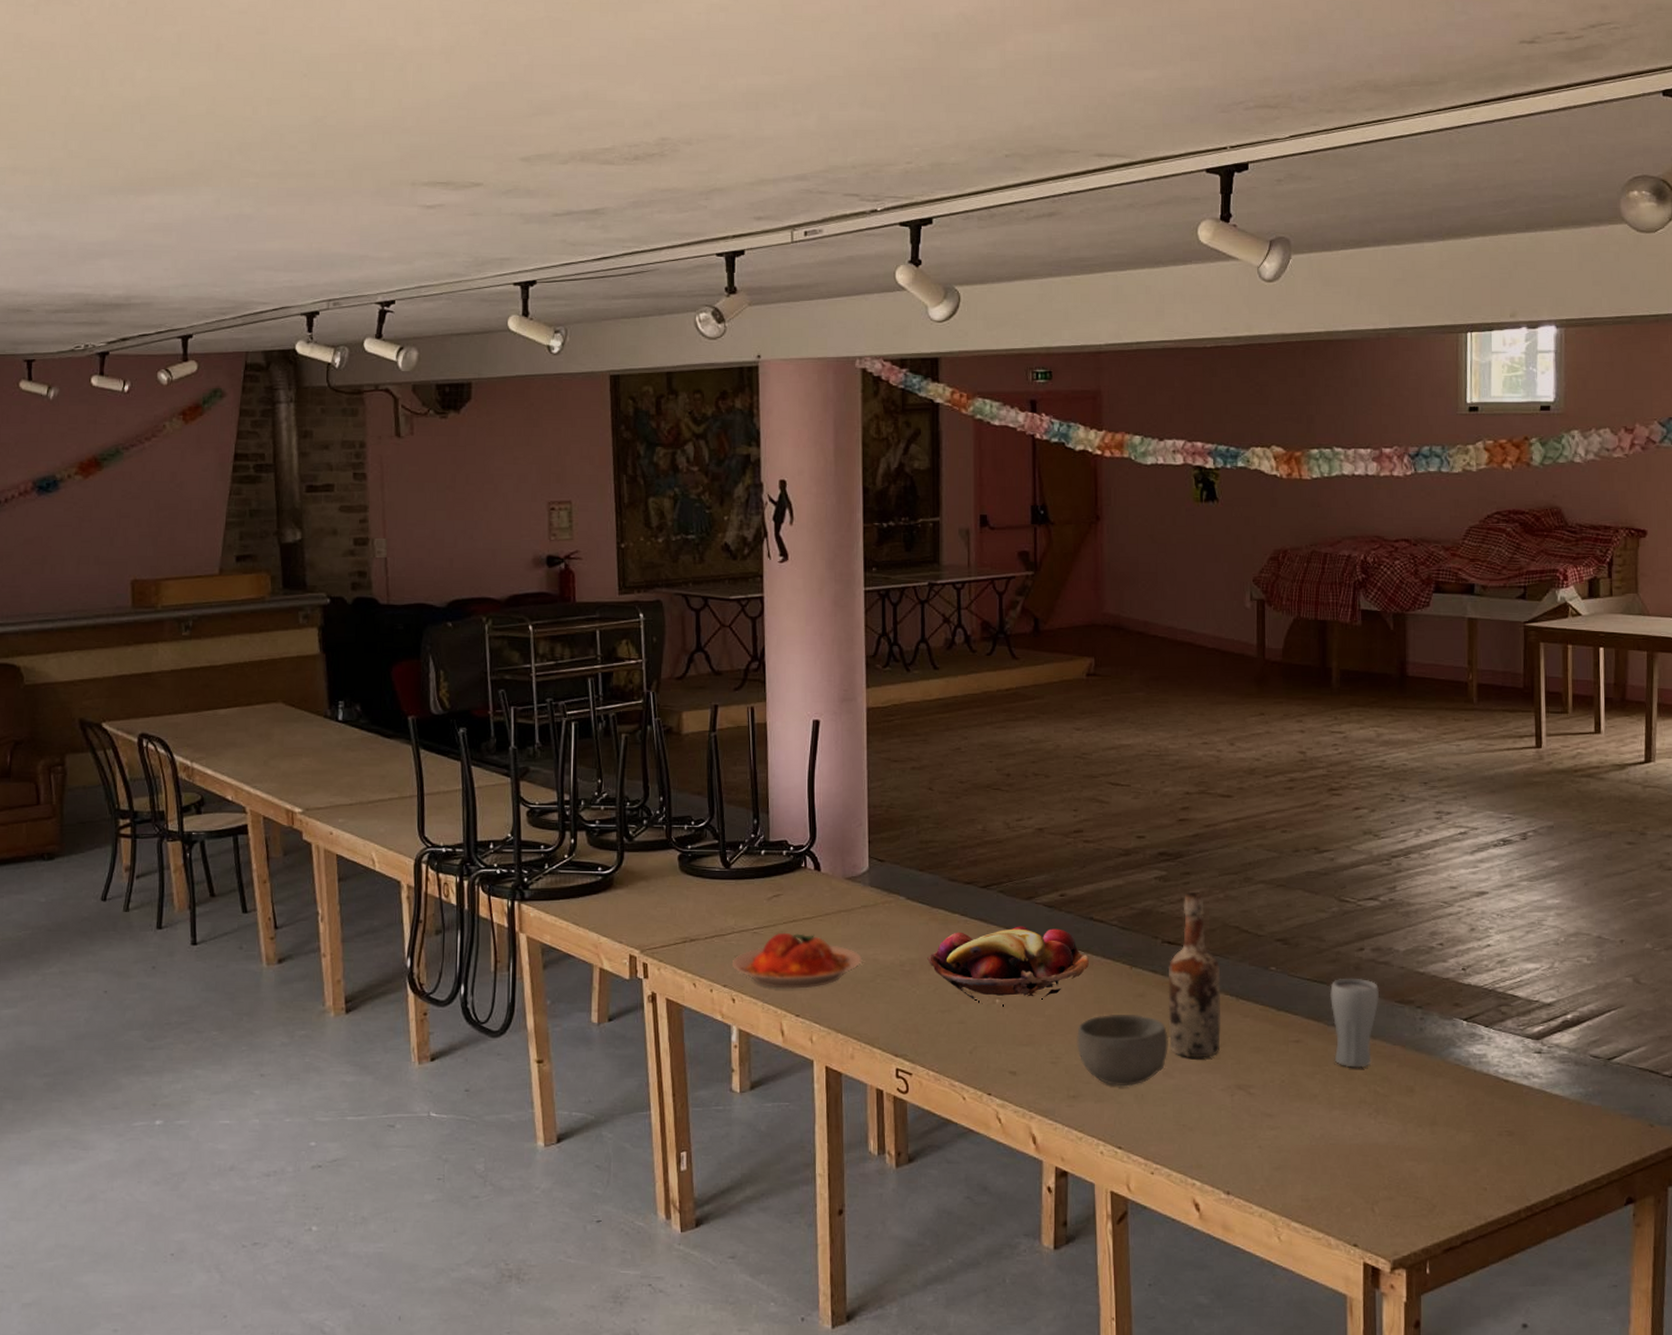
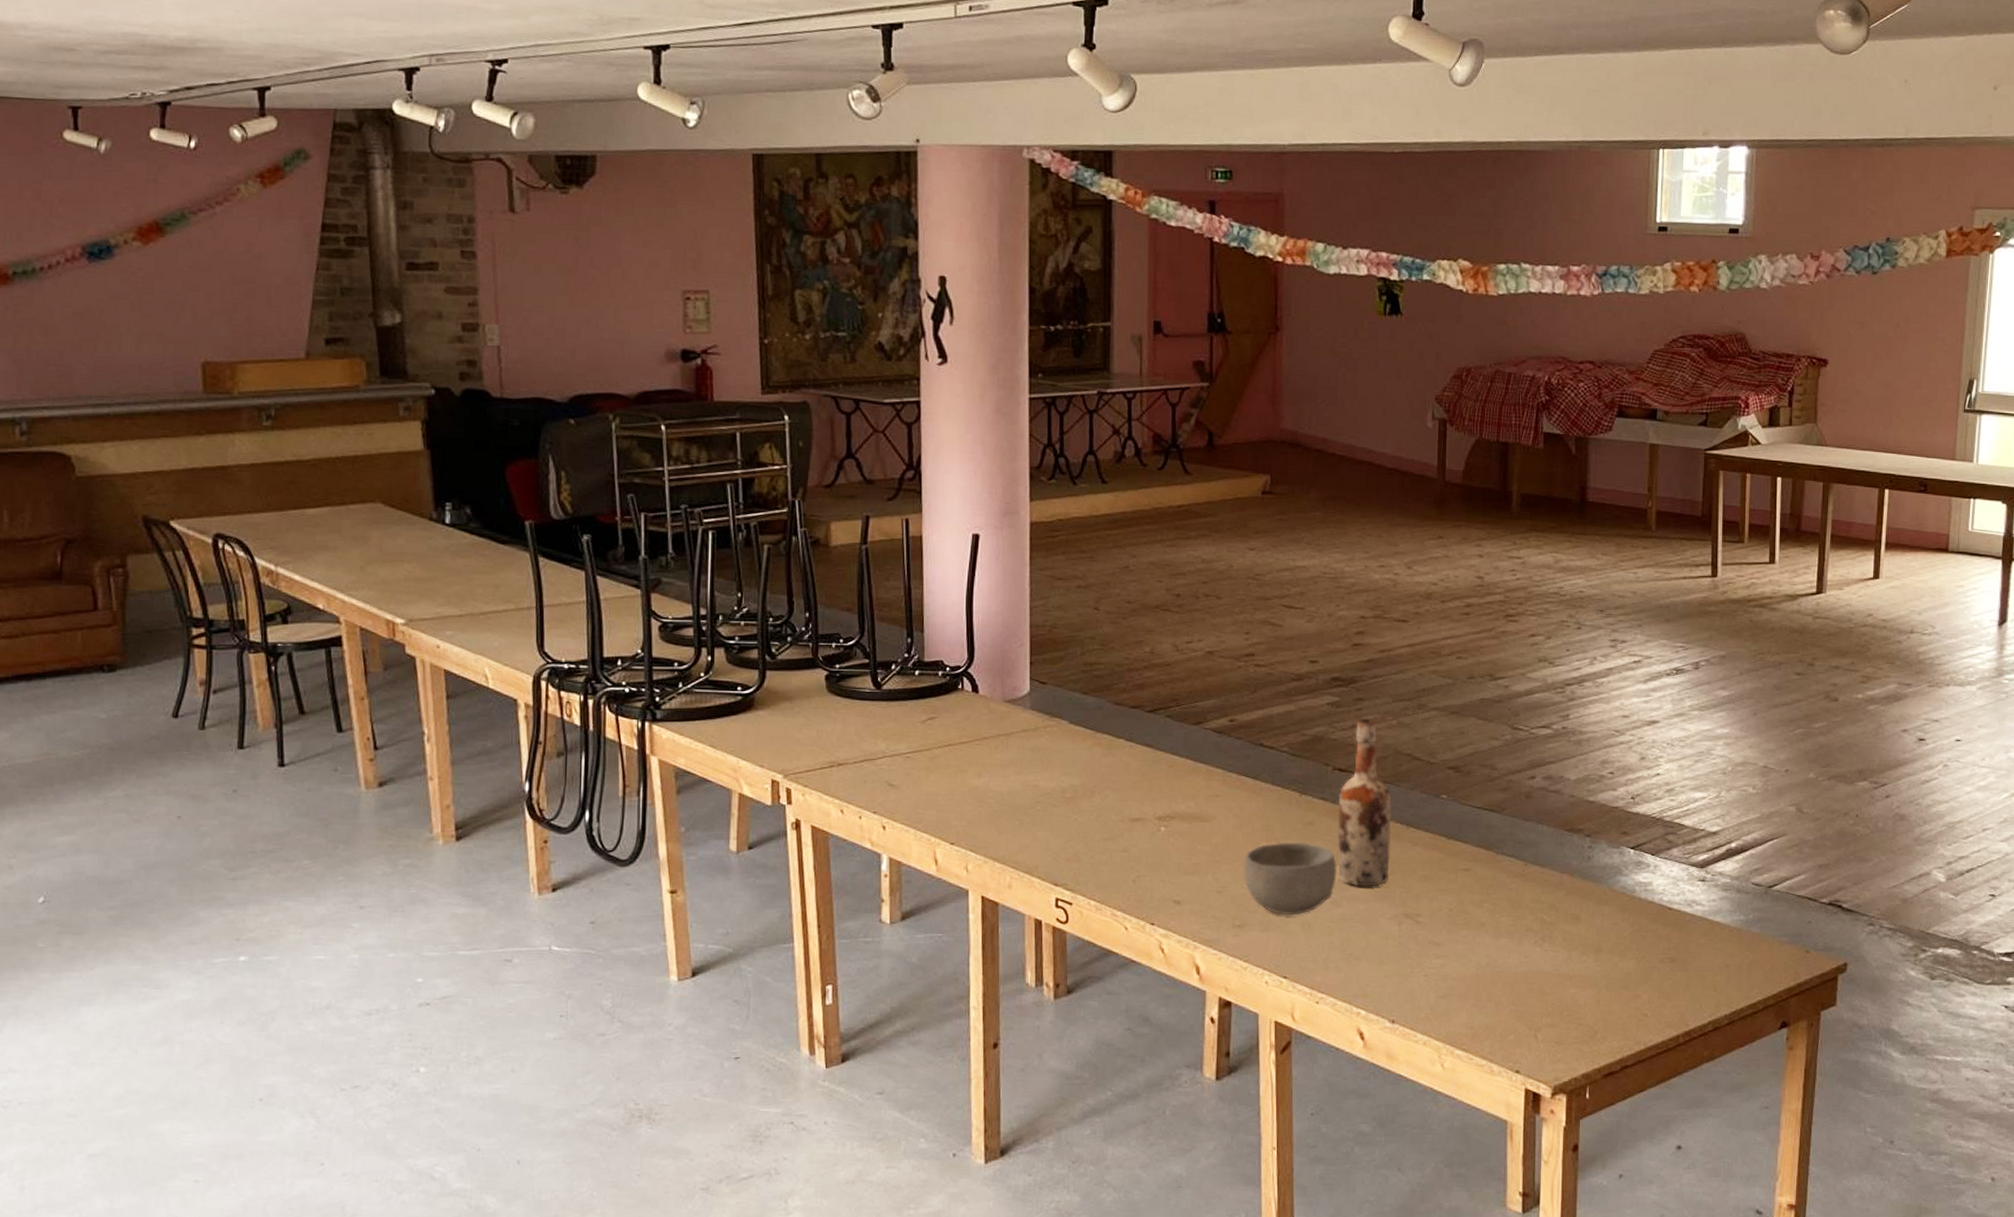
plate: present [733,932,862,989] -> none [883,757,1021,816]
fruit basket: present [927,926,1089,1006] -> none [1090,752,1258,834]
drinking glass: present [1330,979,1380,1068] -> none [1500,807,1550,896]

